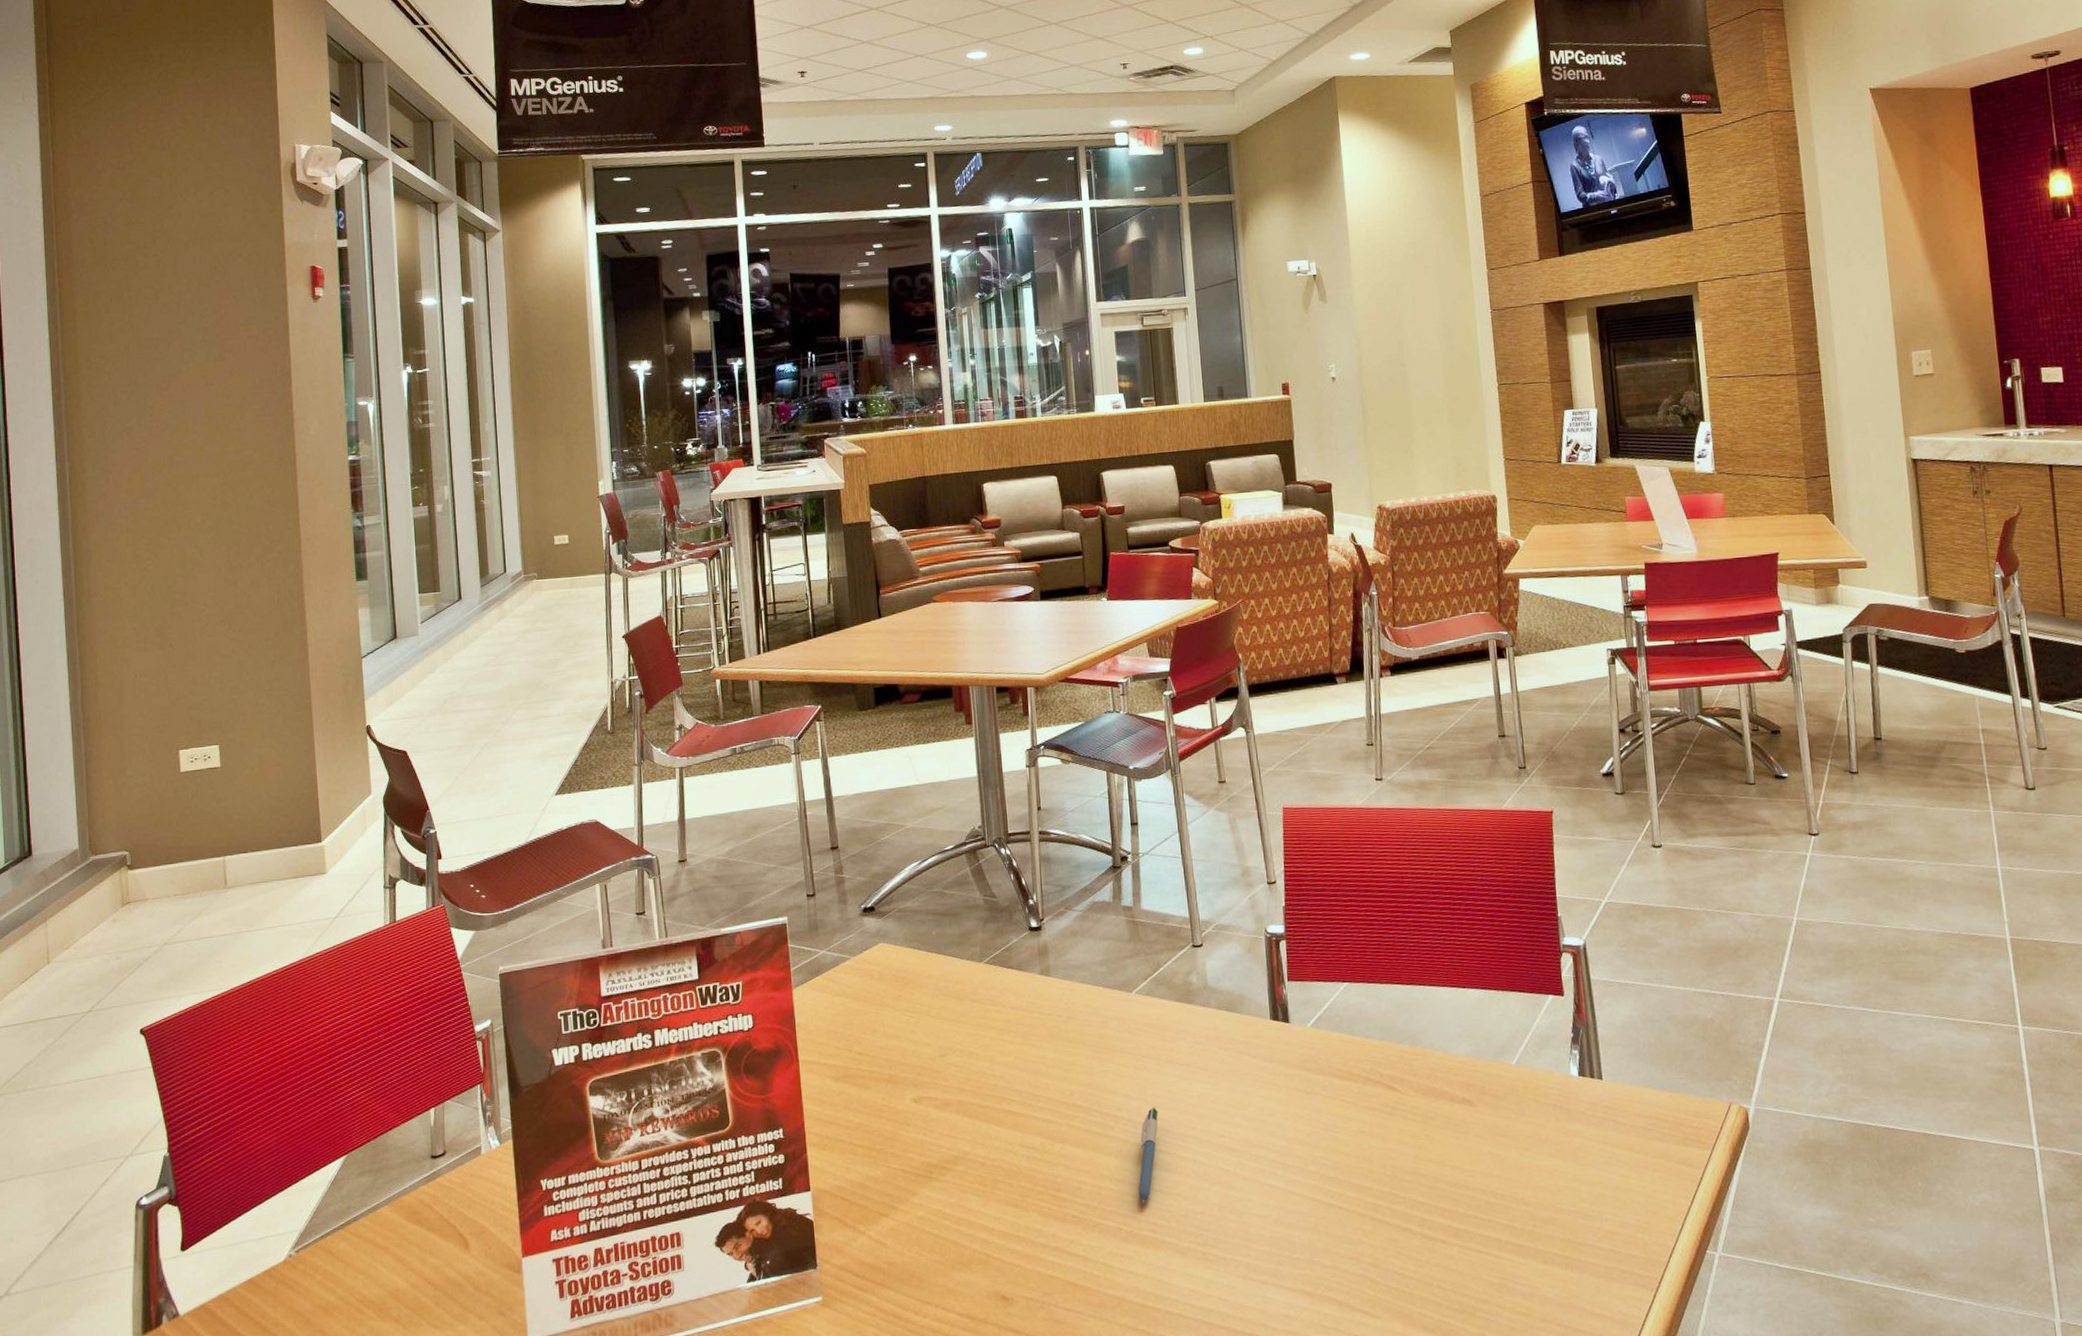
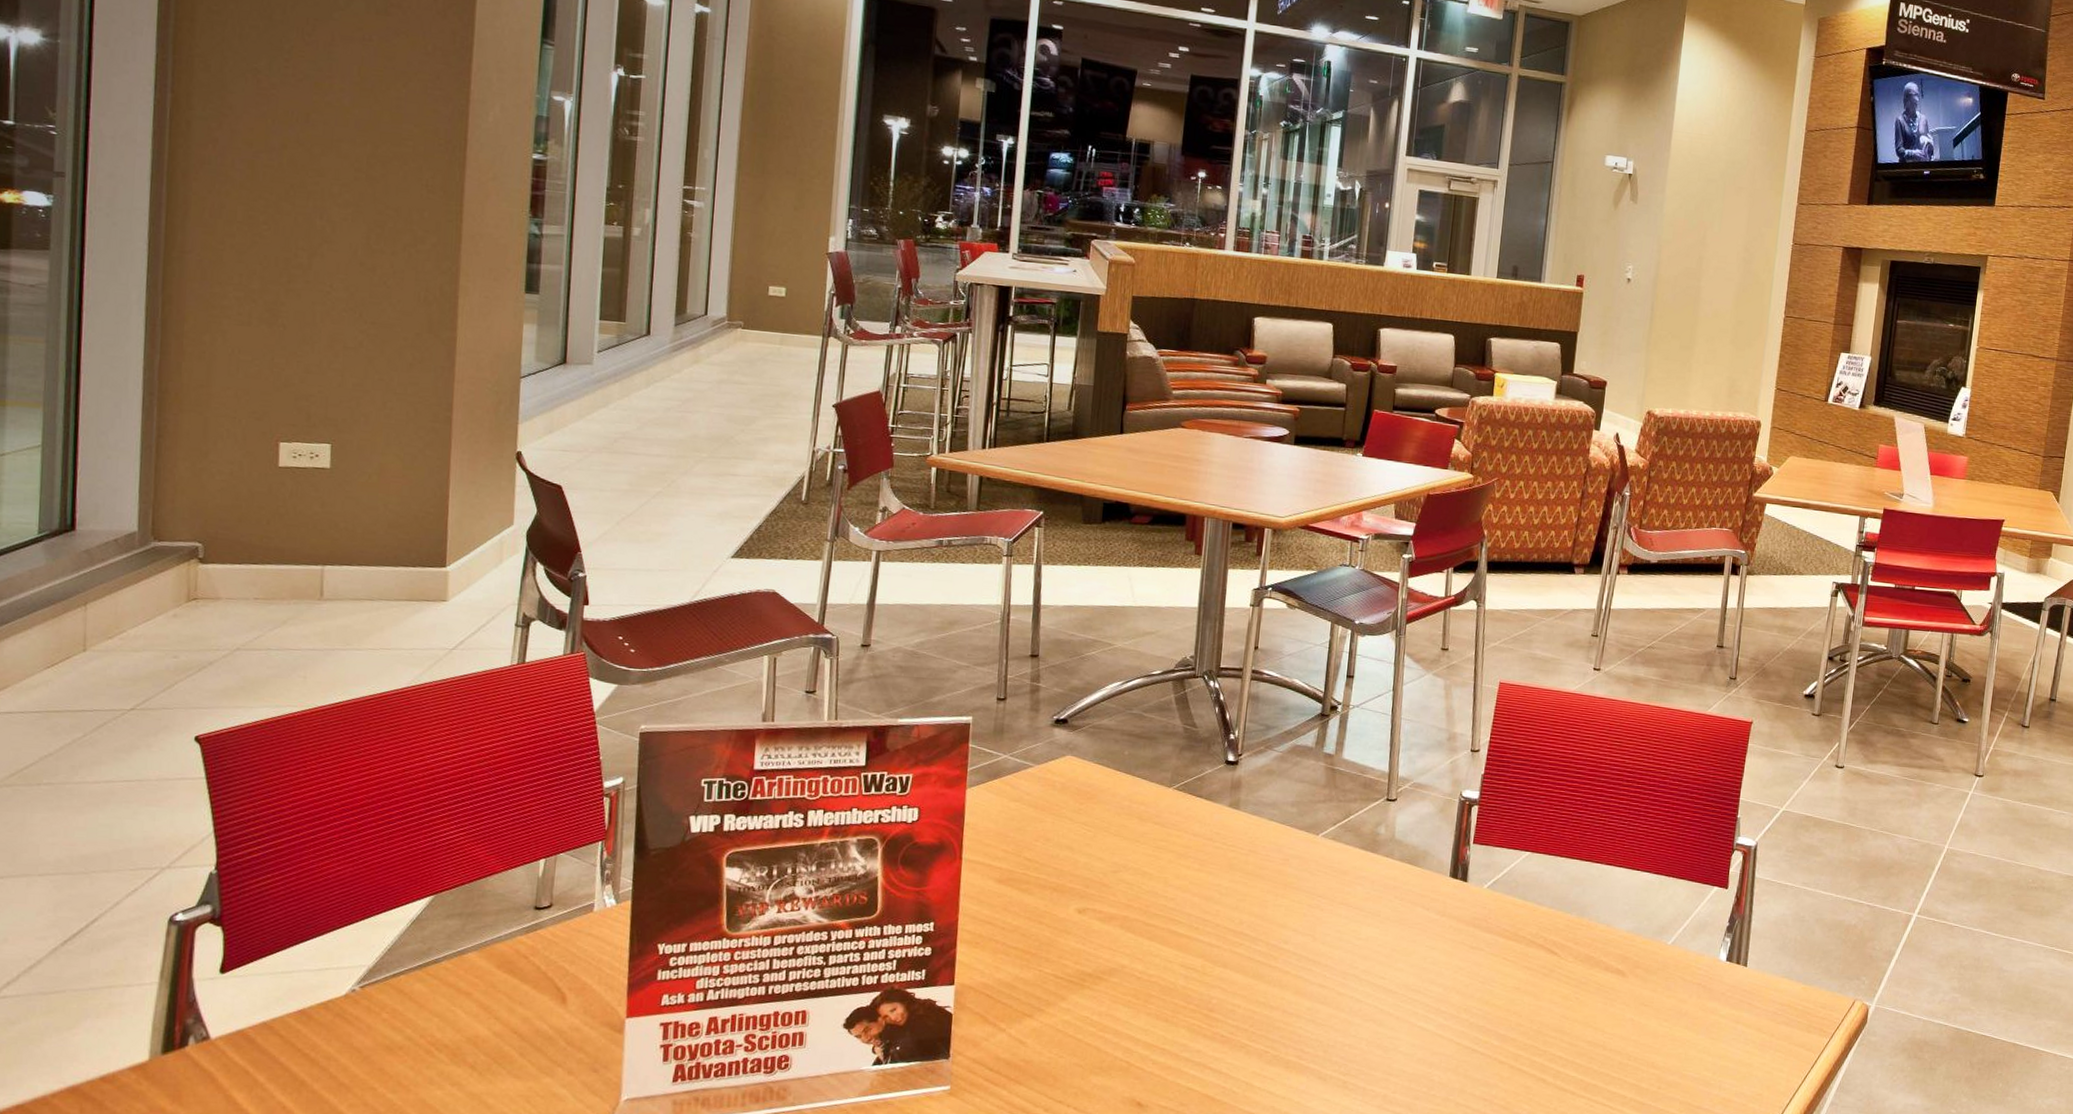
pen: present [1138,1107,1159,1204] -> none [1290,944,1324,1031]

